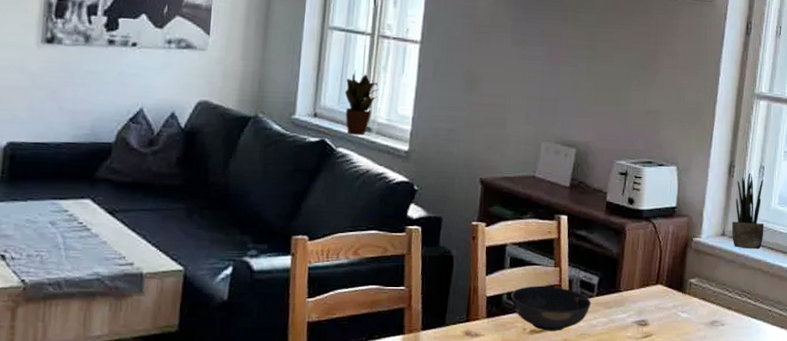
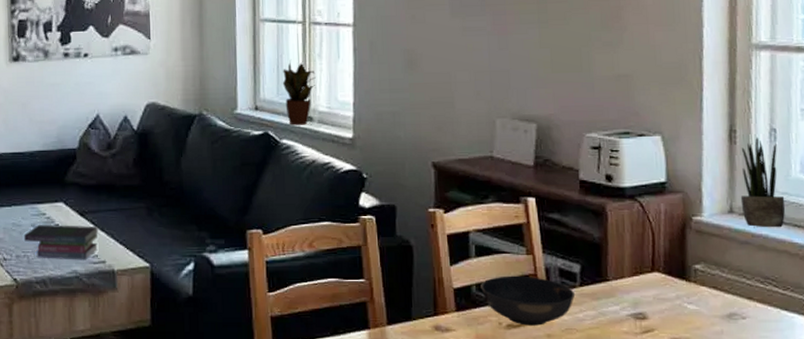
books: none [39,221,129,262] -> present [24,224,98,260]

